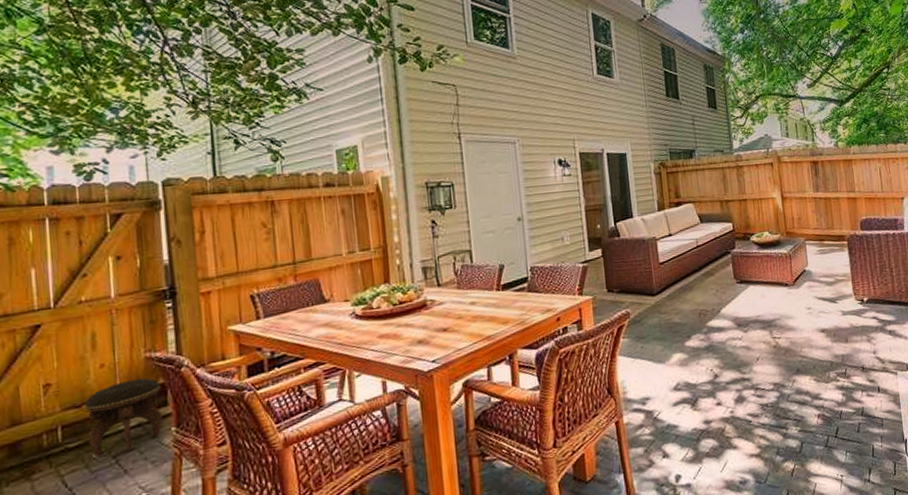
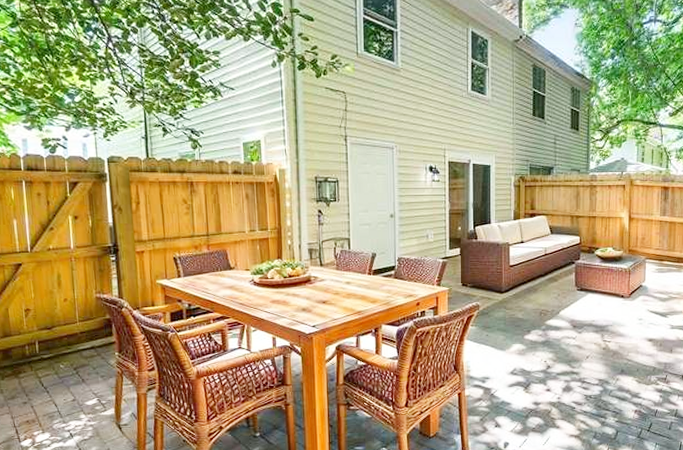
footstool: present [84,377,163,457] -> none [53,313,109,367]

